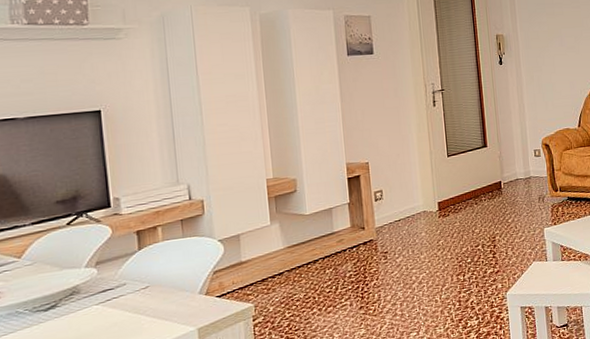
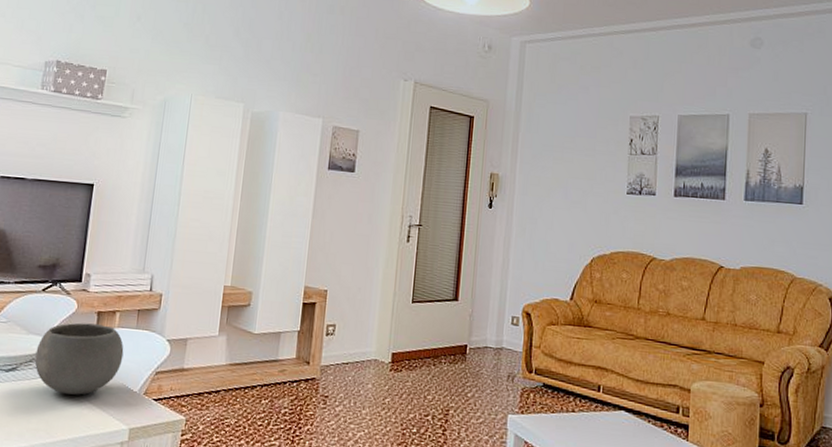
bowl: none [75,242,175,316] -> present [34,322,124,395]

